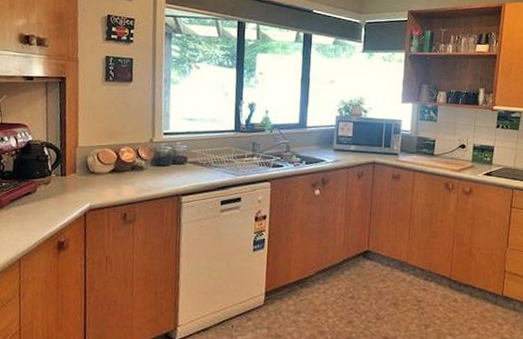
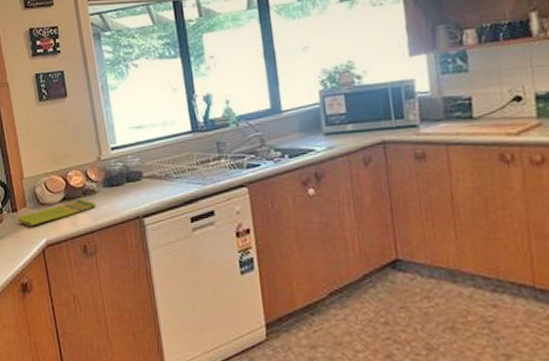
dish towel: none [65,172,141,191] -> present [18,198,96,227]

